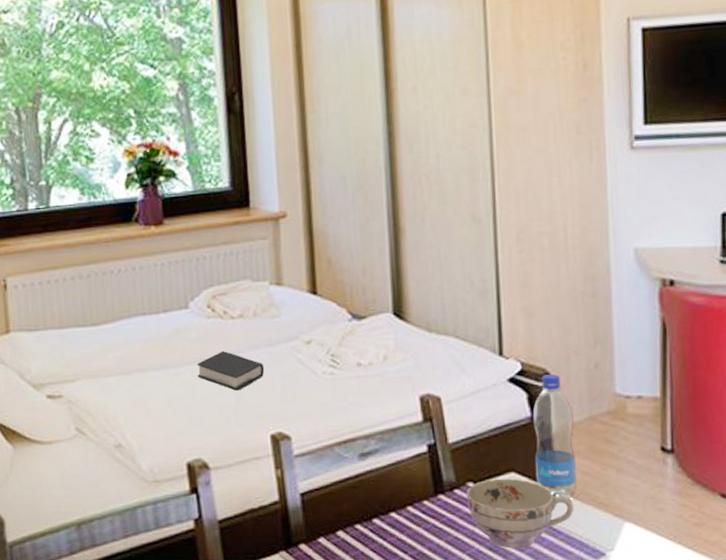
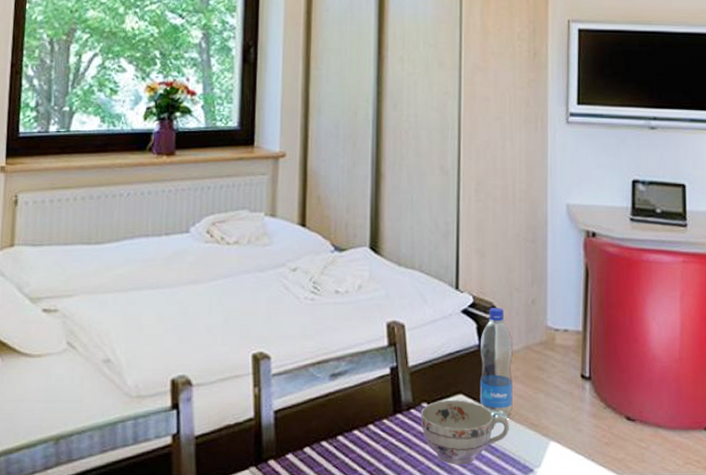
book: present [196,350,265,391] -> none [190,273,253,312]

